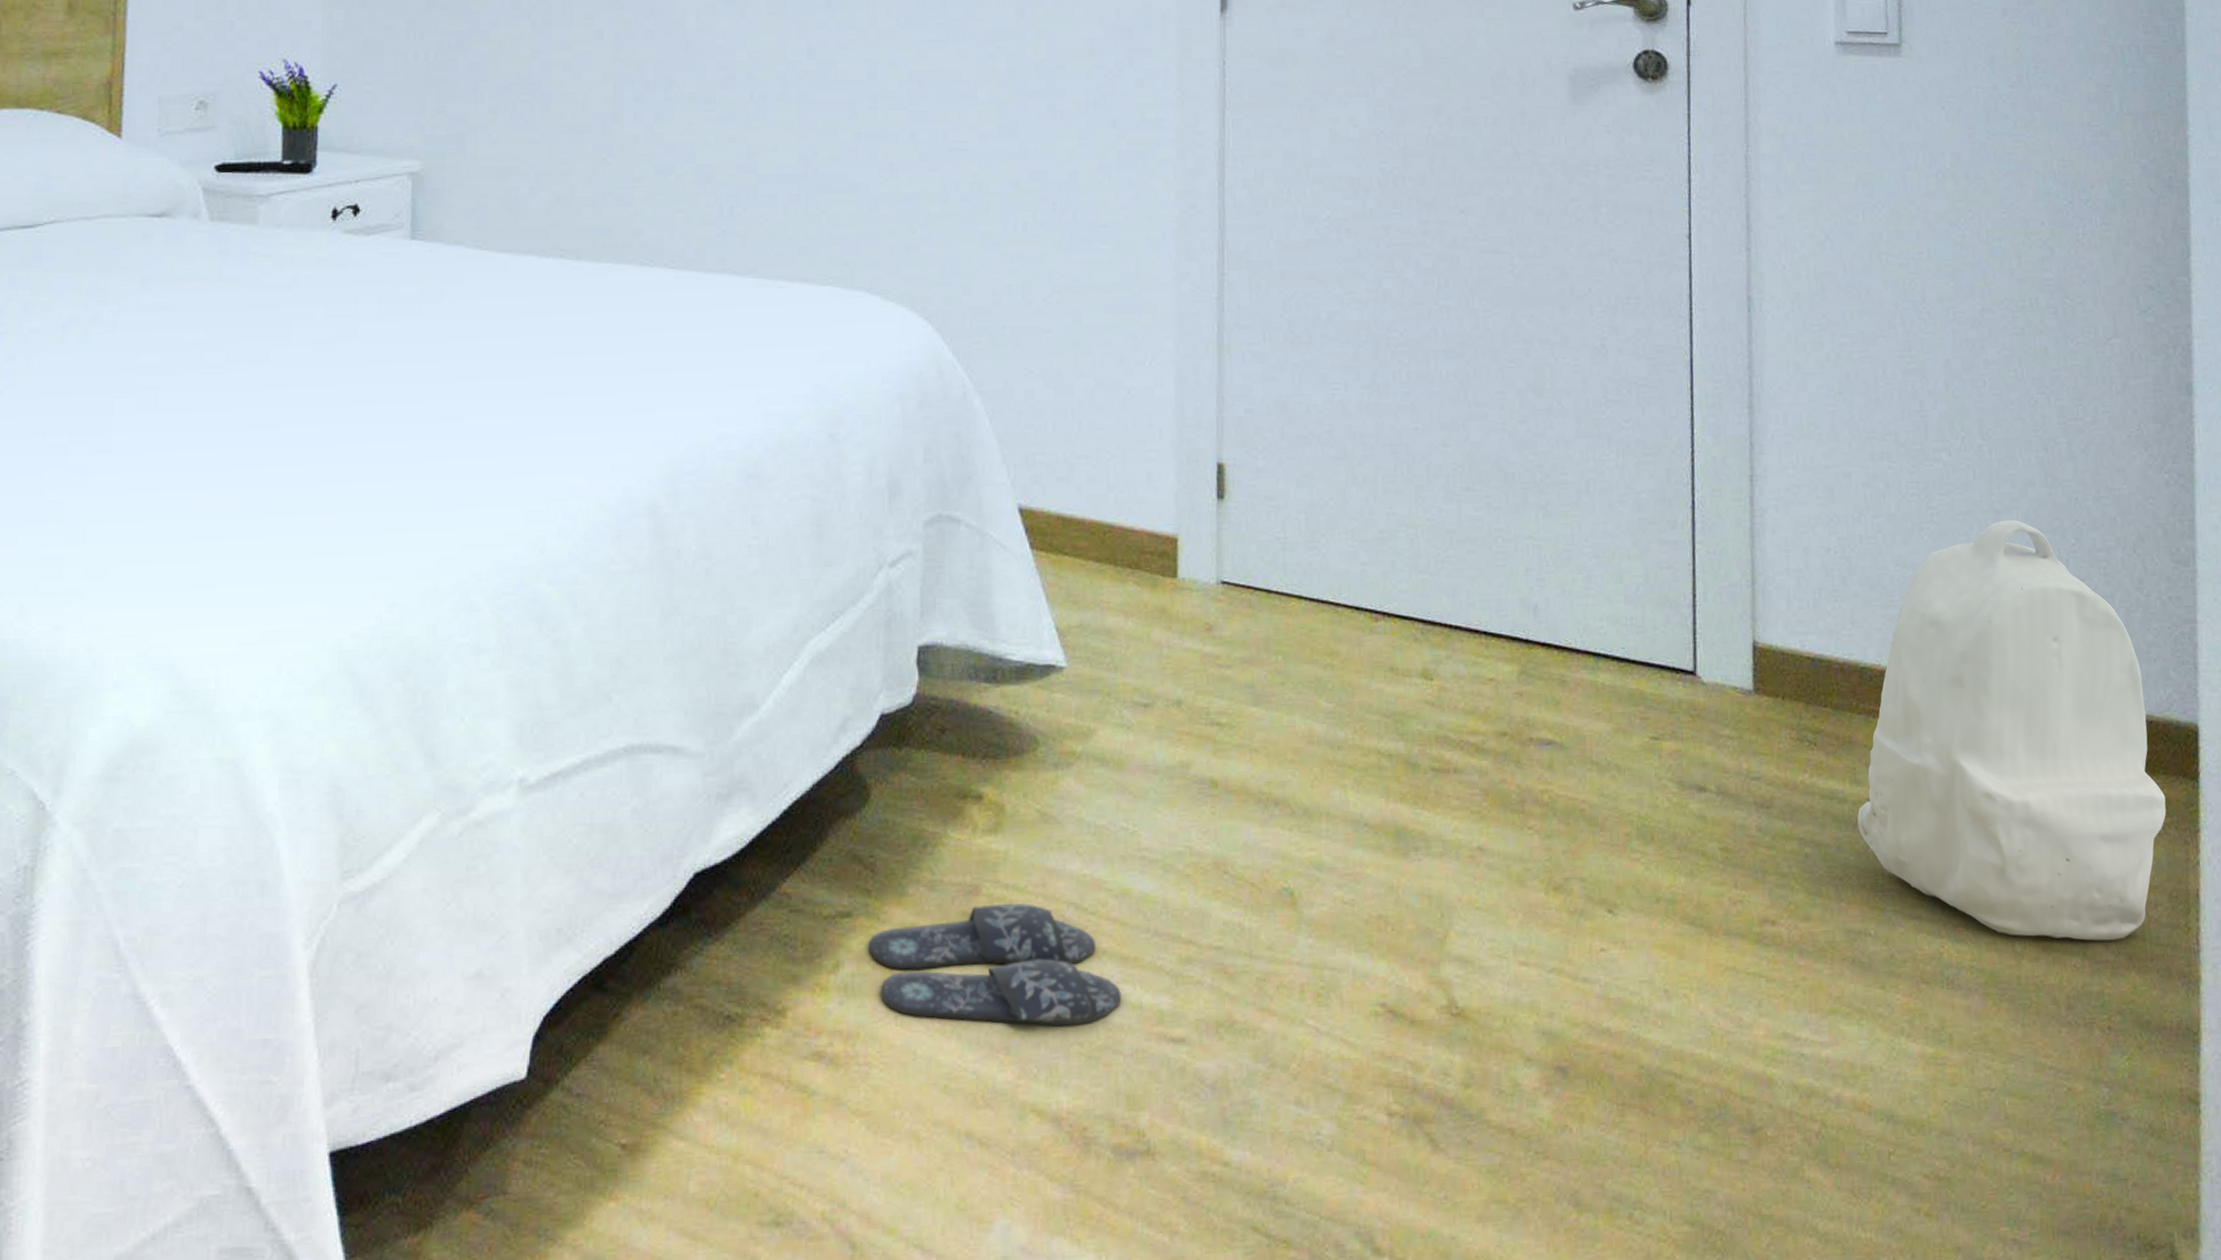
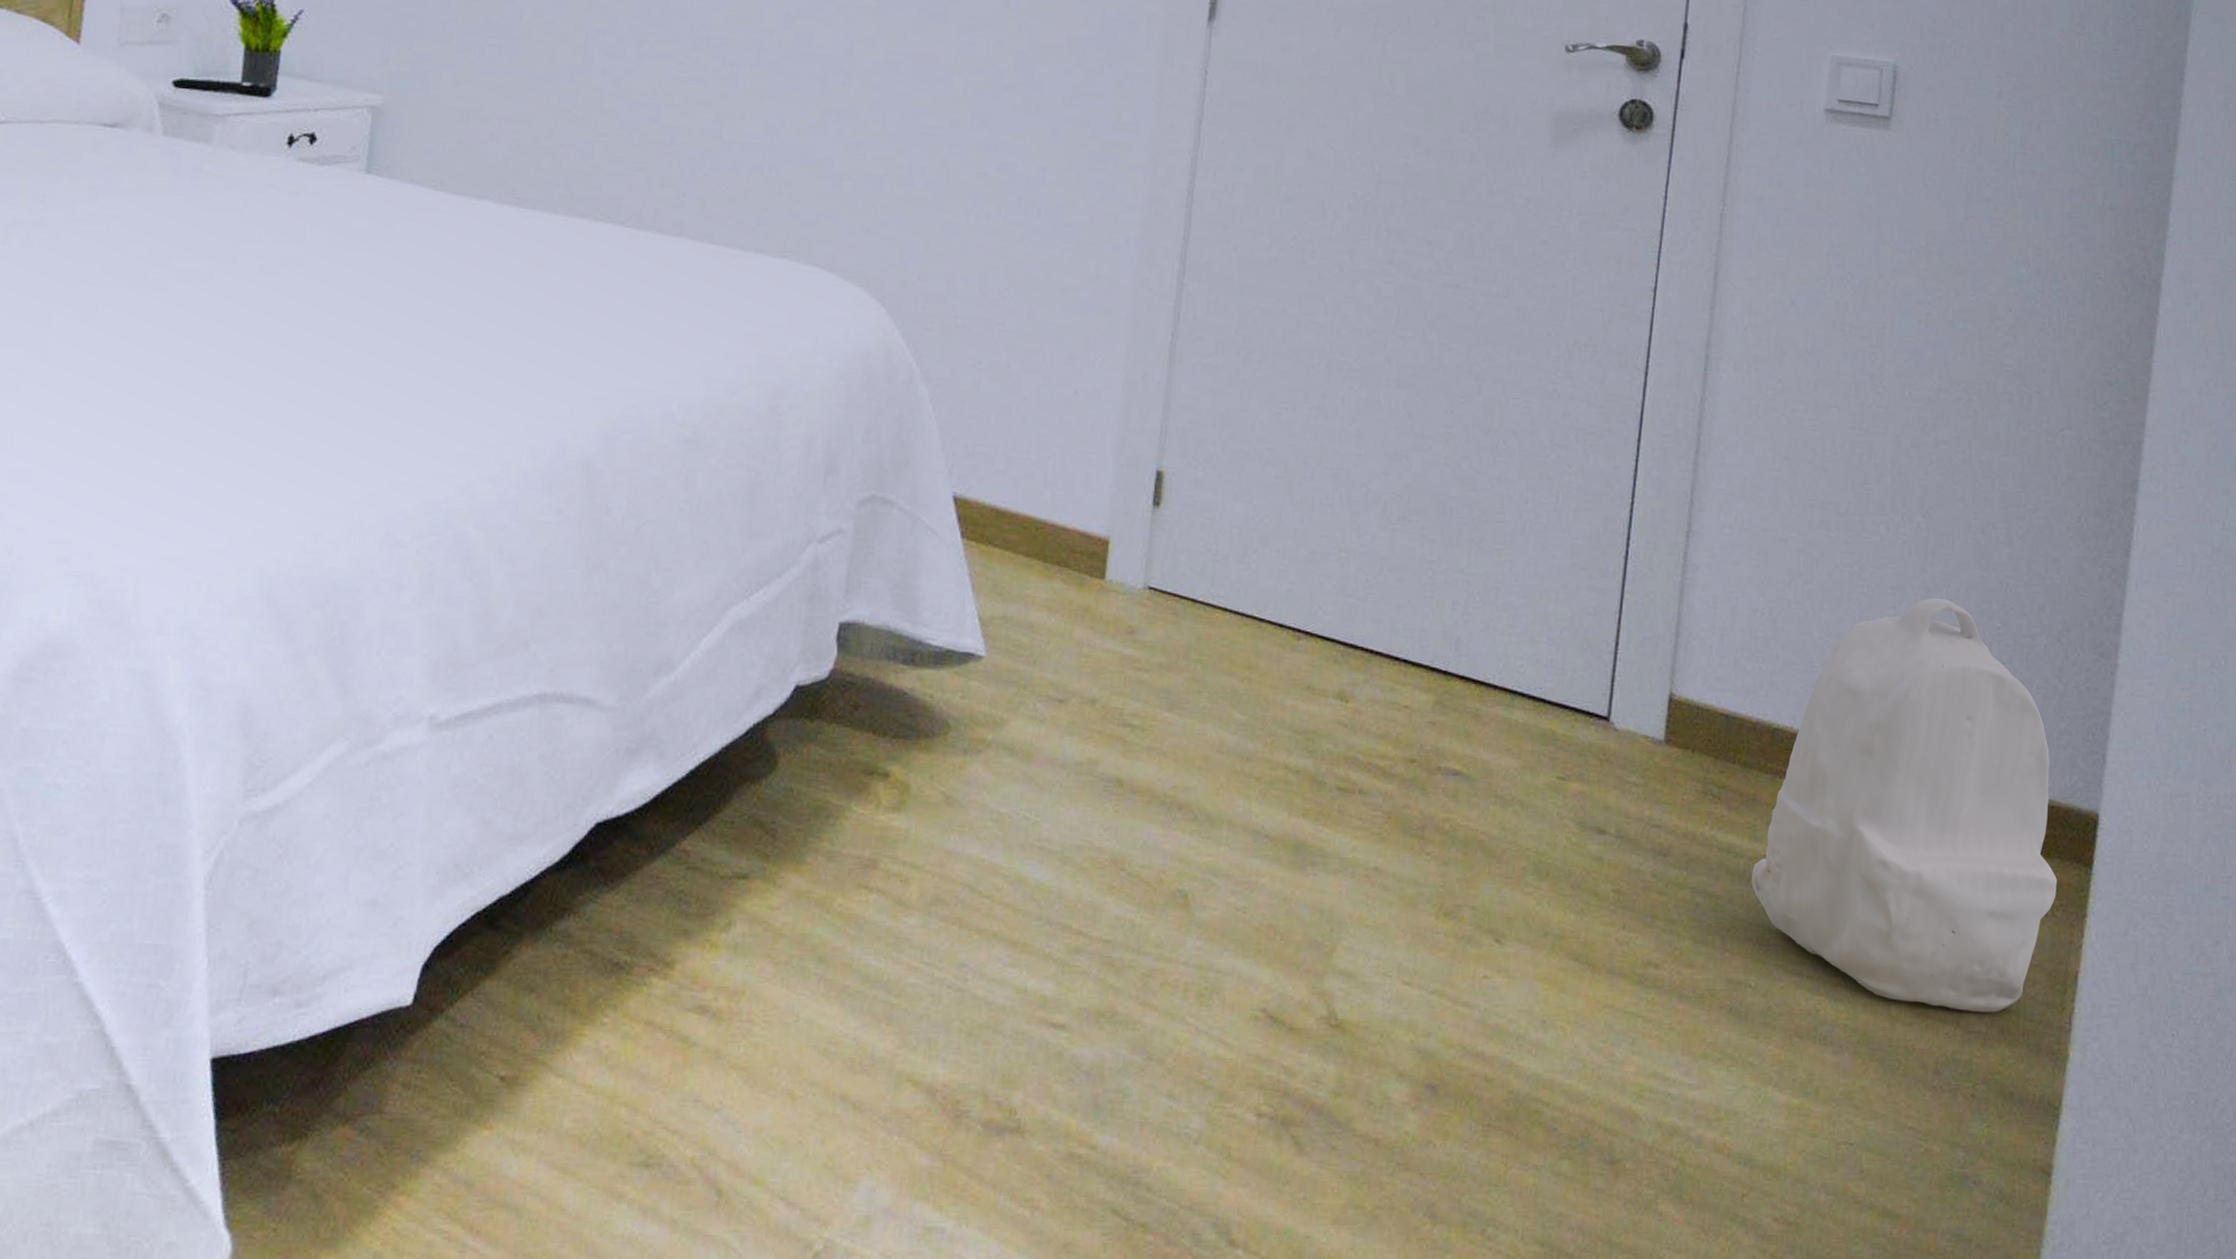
slippers: present [868,903,1121,1027] -> none [762,879,1007,1003]

